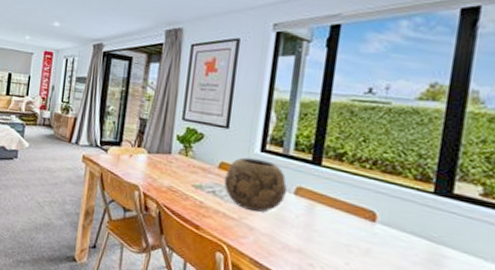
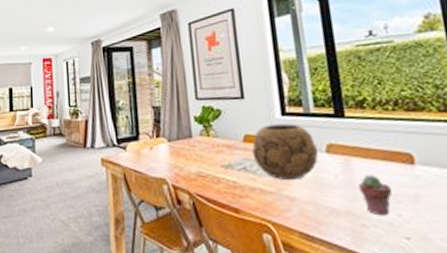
potted succulent: none [316,222,347,261] -> present [358,175,393,216]

